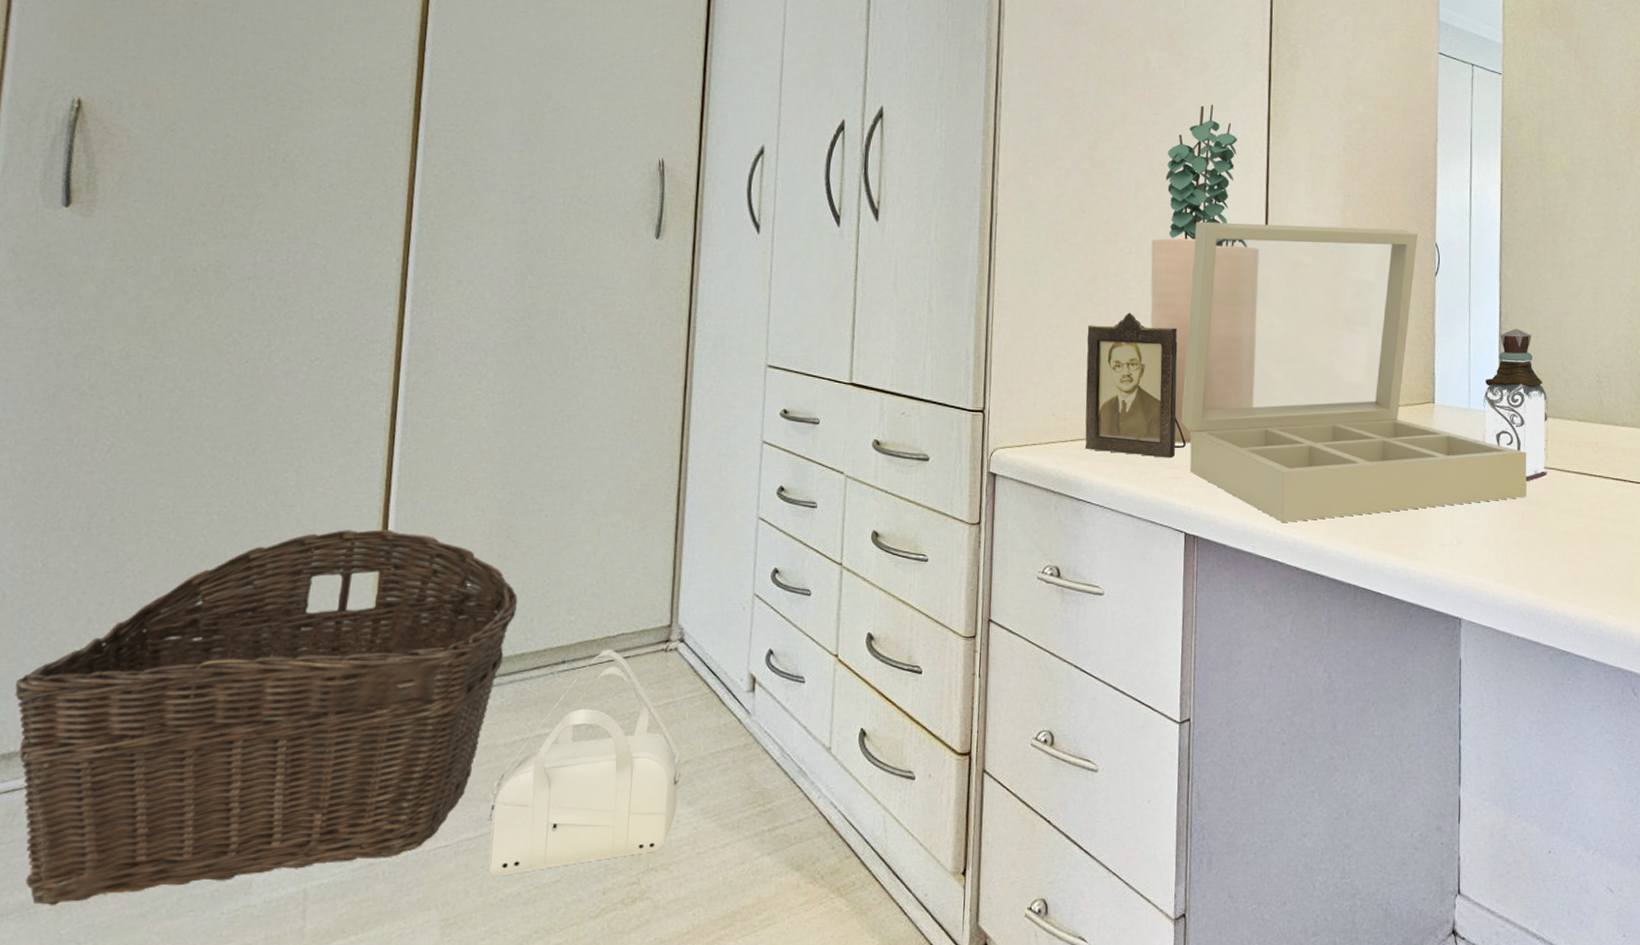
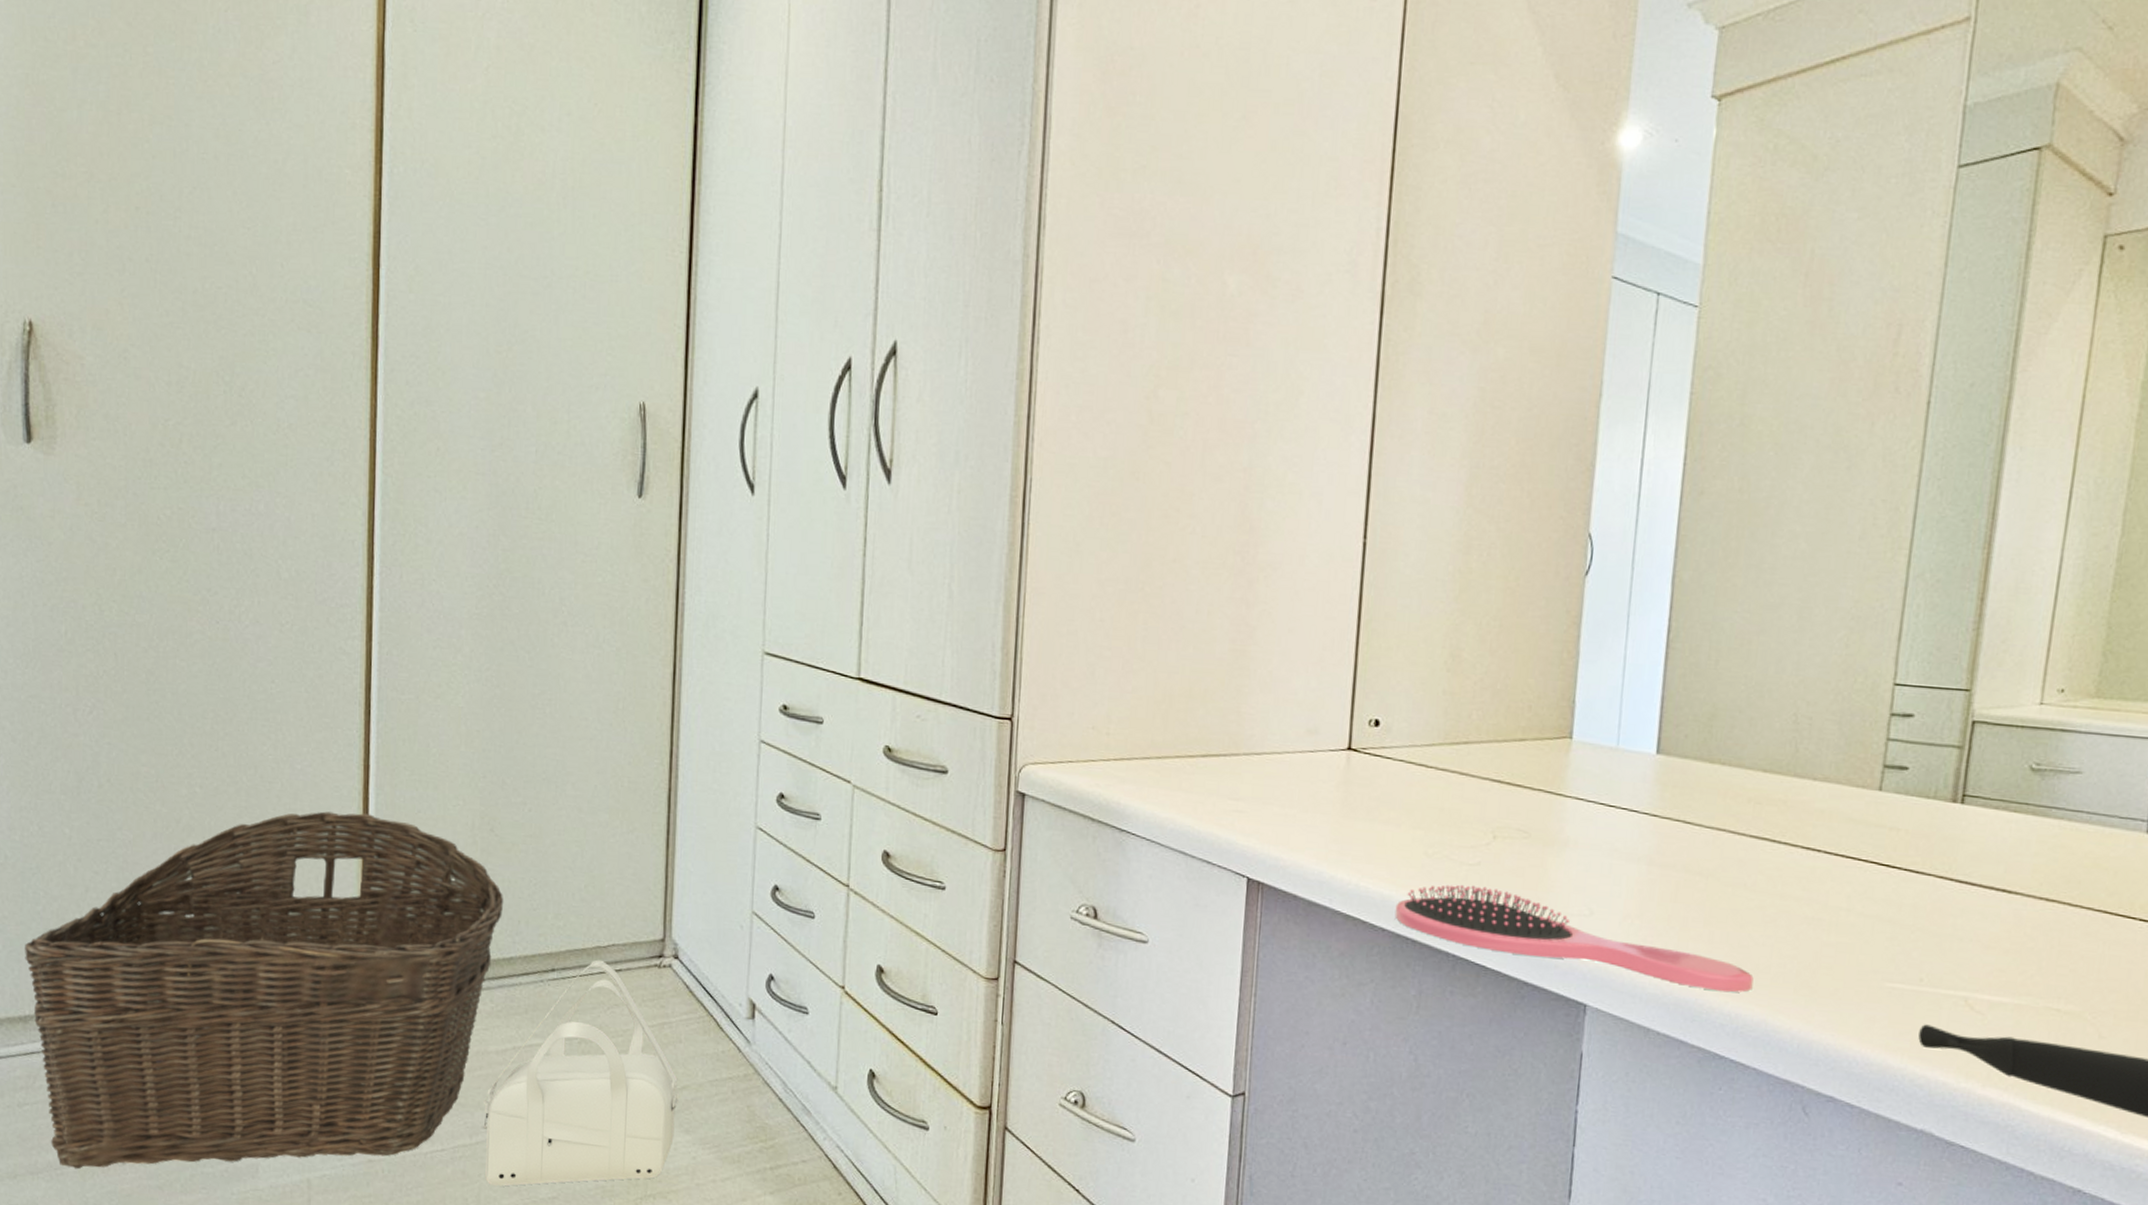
photo frame: present [1085,312,1186,458] -> none [1131,607,1253,788]
vase: present [1150,105,1237,442] -> none [1215,344,1335,770]
jewelry box: present [1181,221,1527,522] -> none [1248,496,1690,874]
hairbrush: none [1306,526,1586,599] -> present [1394,884,1754,993]
perfume bottle: present [1483,328,1548,482] -> none [1632,648,1724,844]

